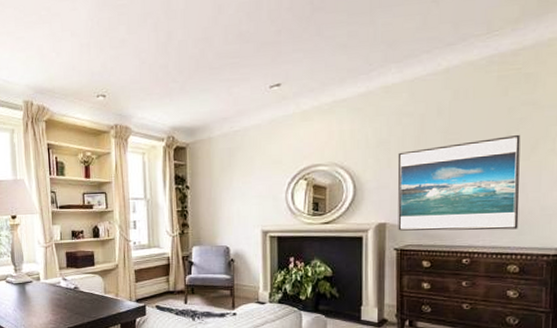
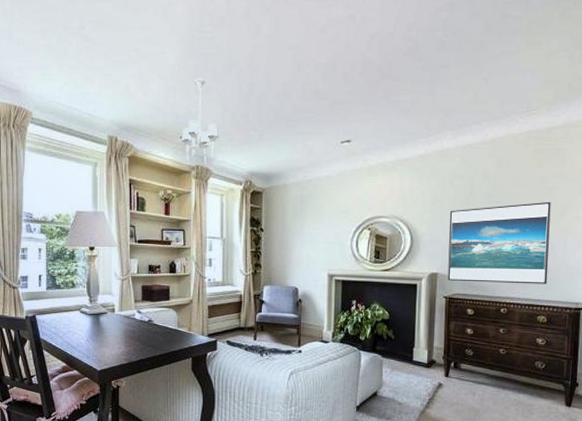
chandelier: none [98,31,138,123] -> present [182,78,219,165]

